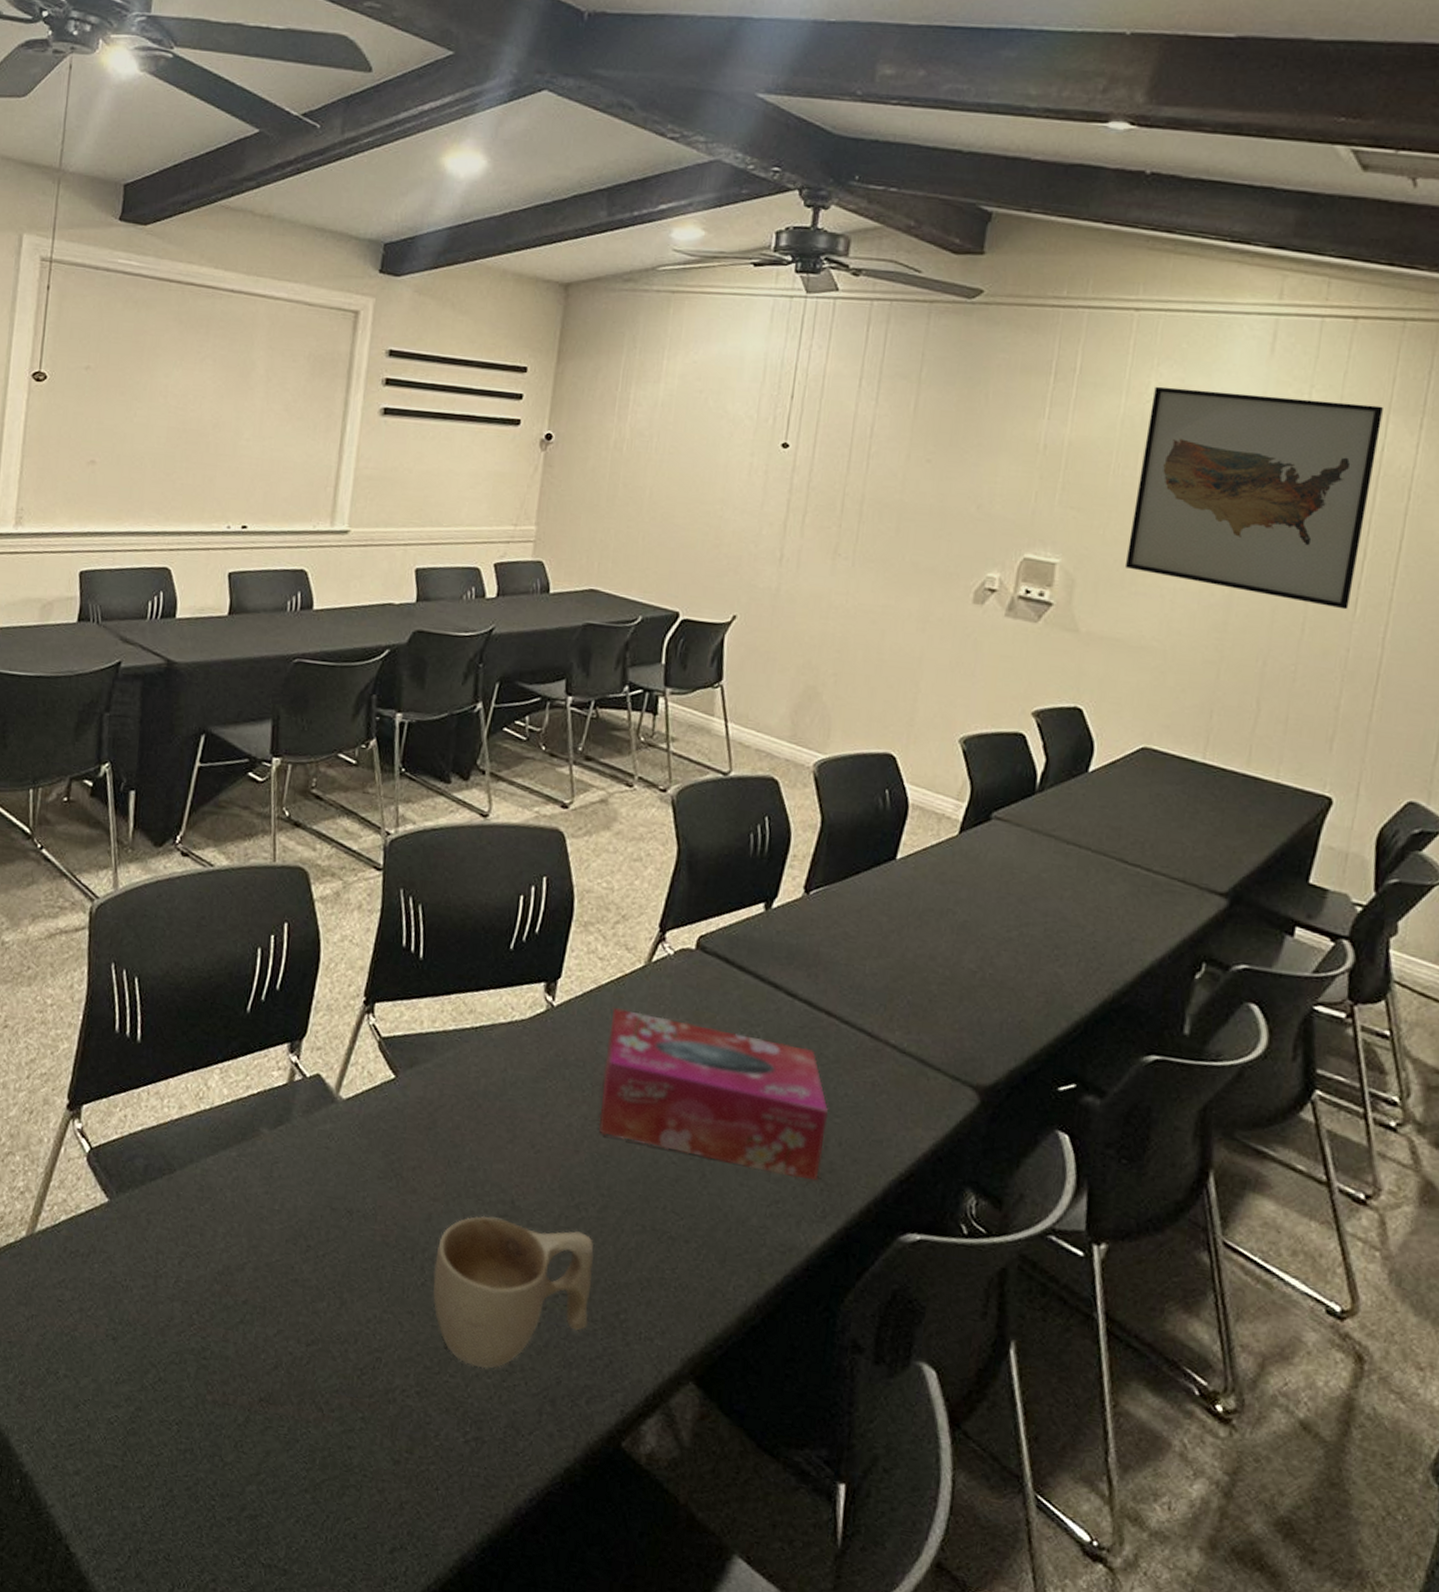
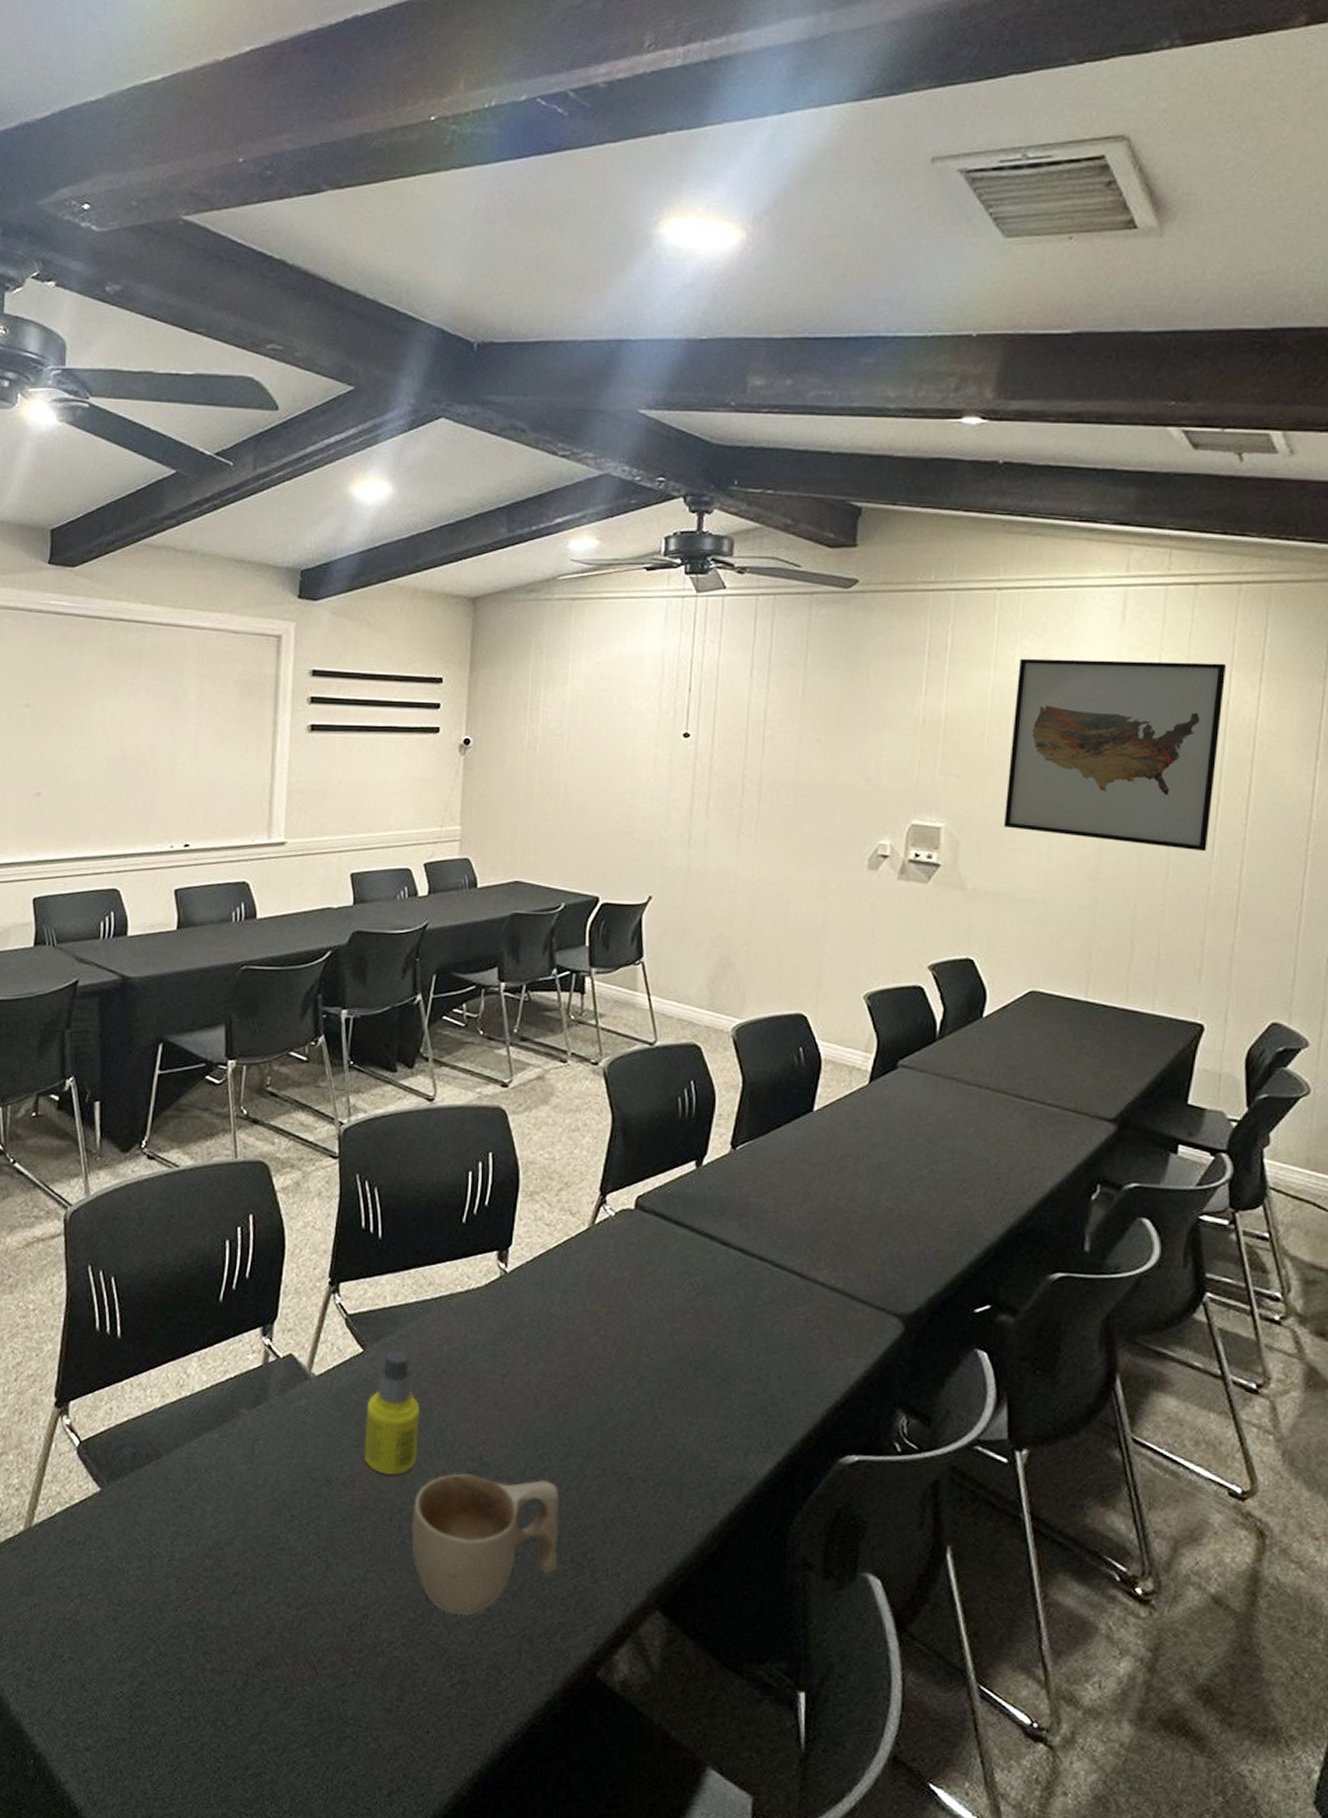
bottle: none [388,1079,452,1212] -> present [363,1350,421,1475]
tissue box: present [599,1008,829,1180] -> none [556,1269,767,1414]

